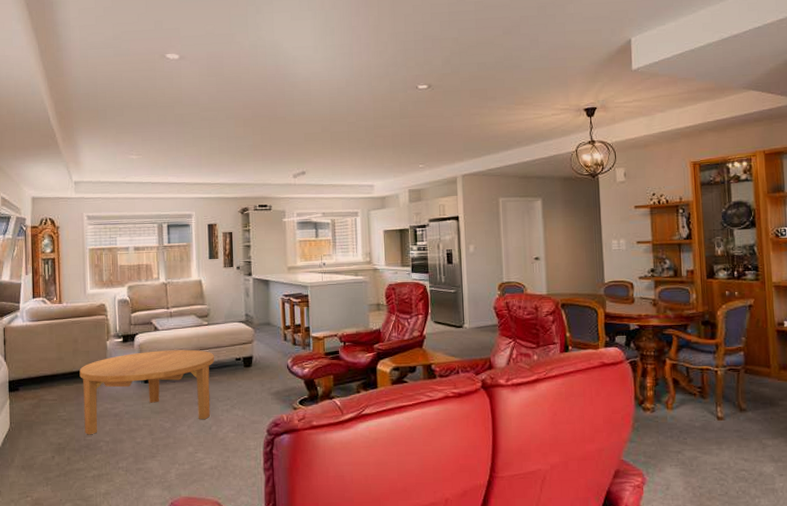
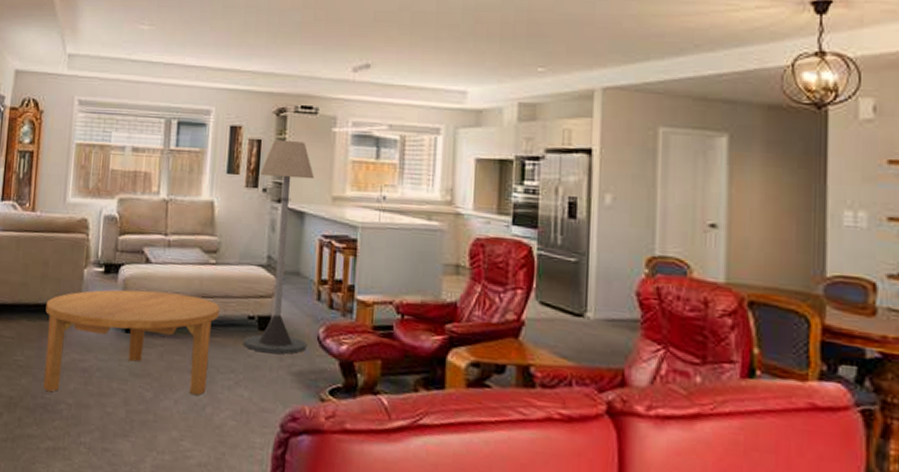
floor lamp: none [233,230,280,383] -> present [243,139,314,354]

